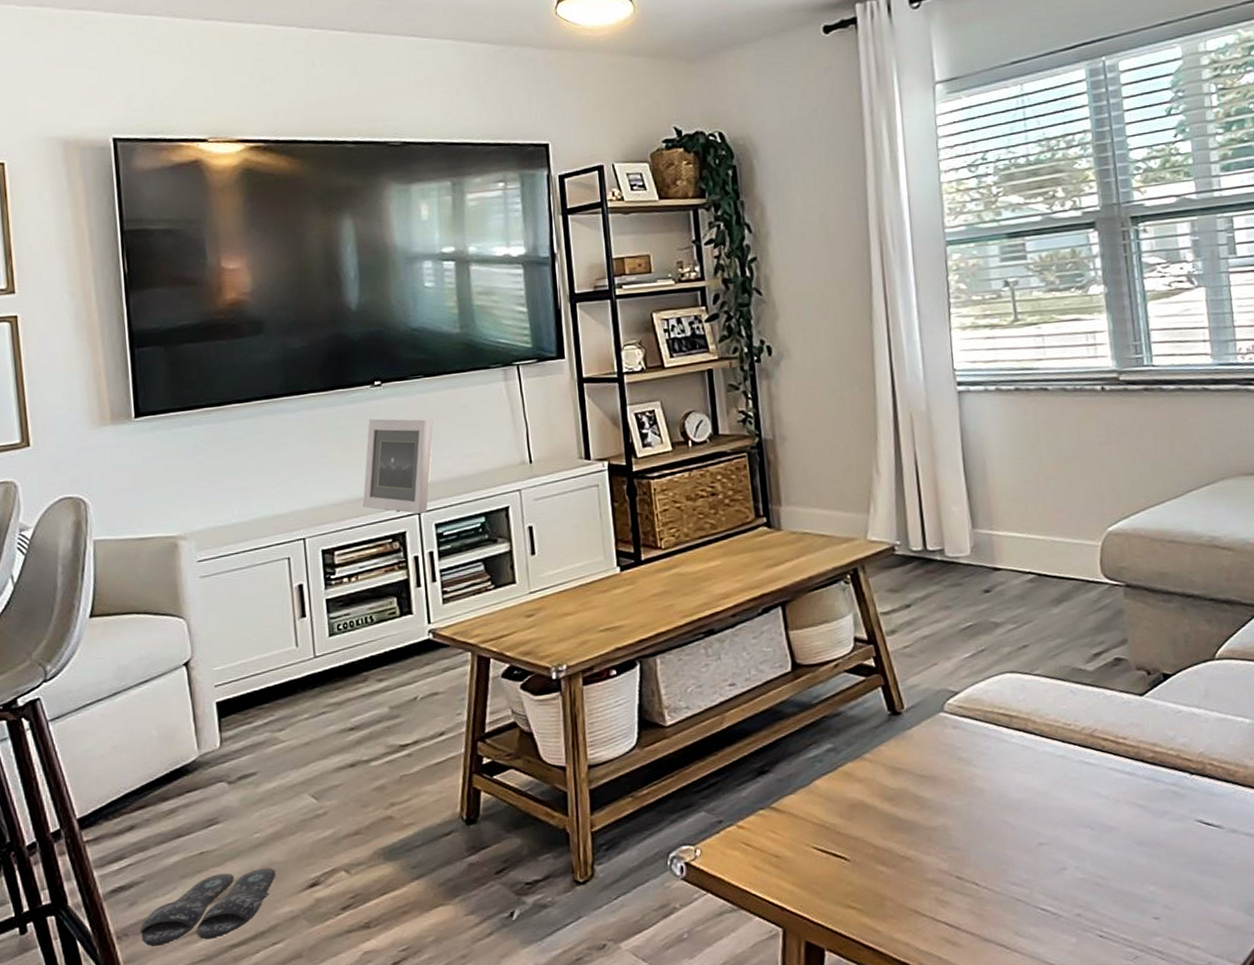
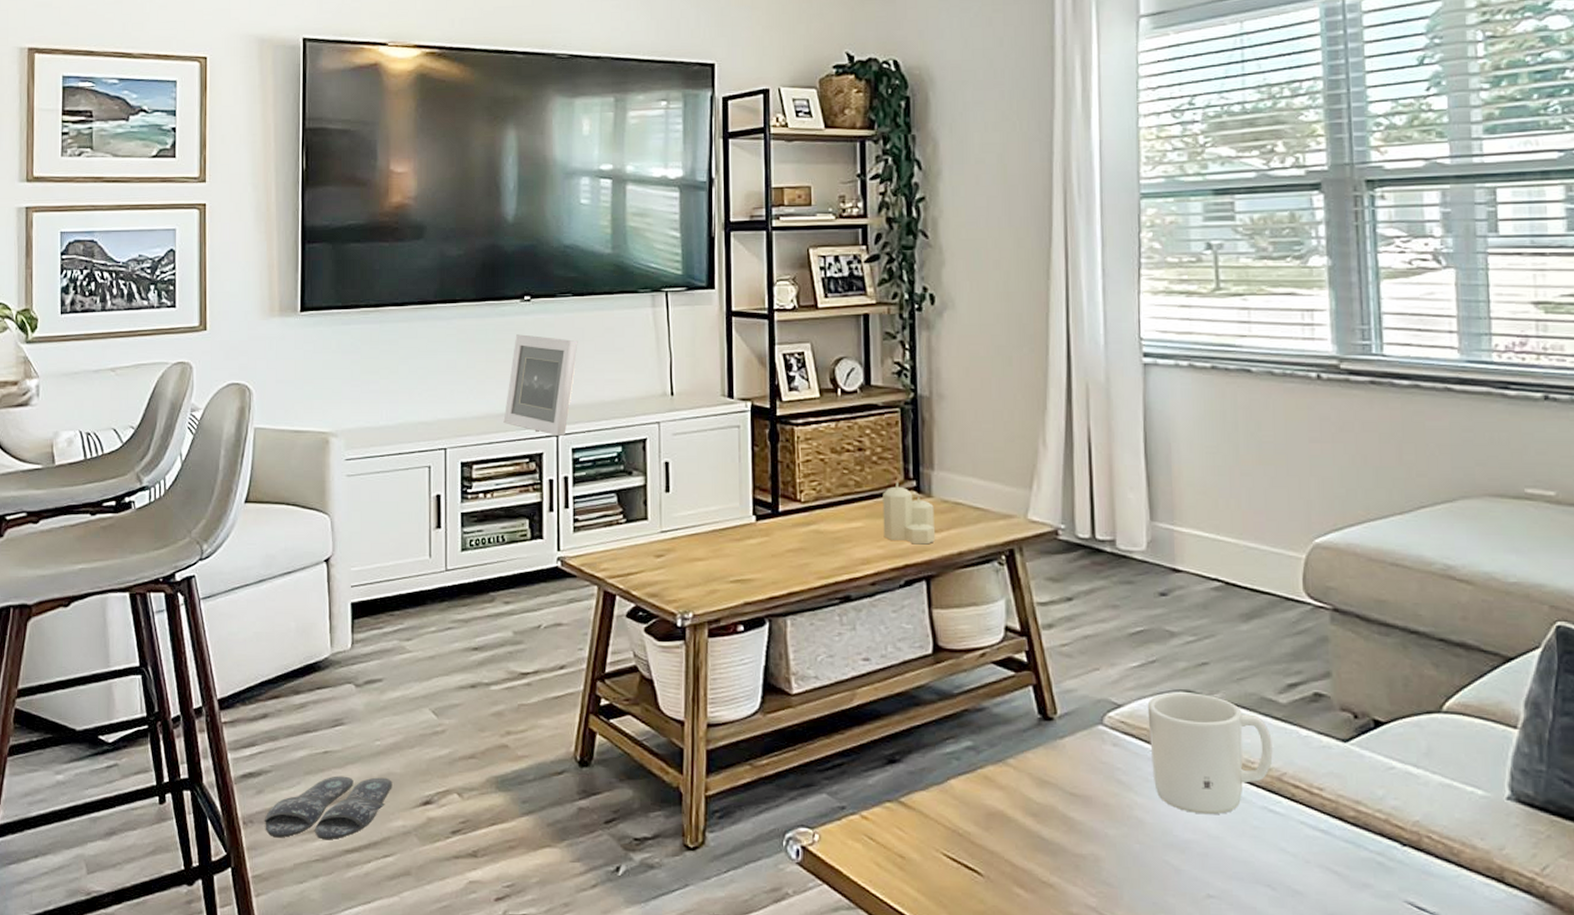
candle: none [736,519,788,575] -> present [882,481,936,545]
mug: none [980,672,1085,776] -> present [1147,692,1273,815]

